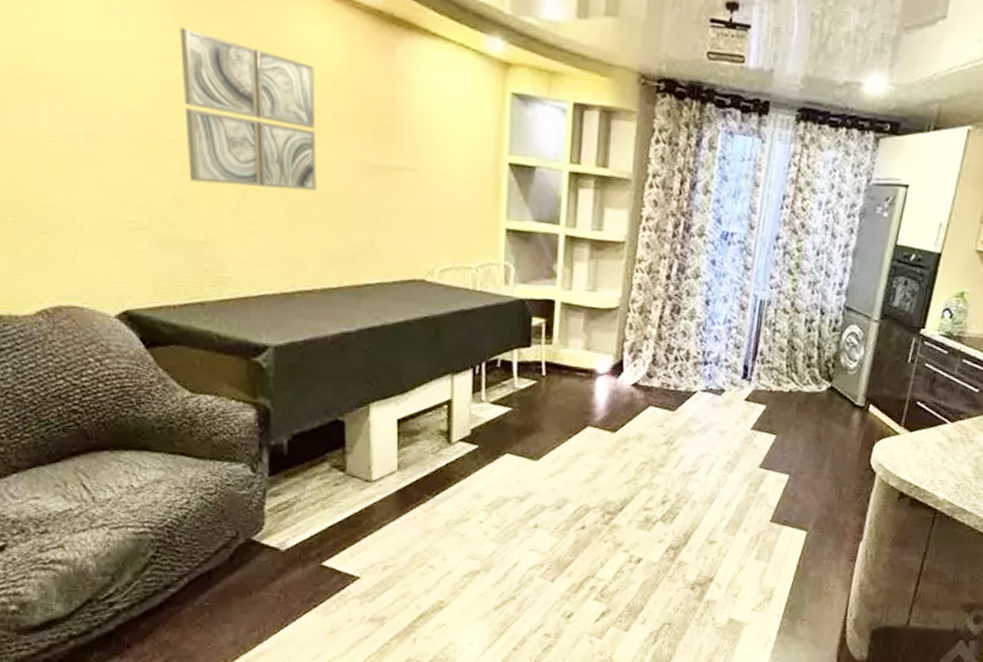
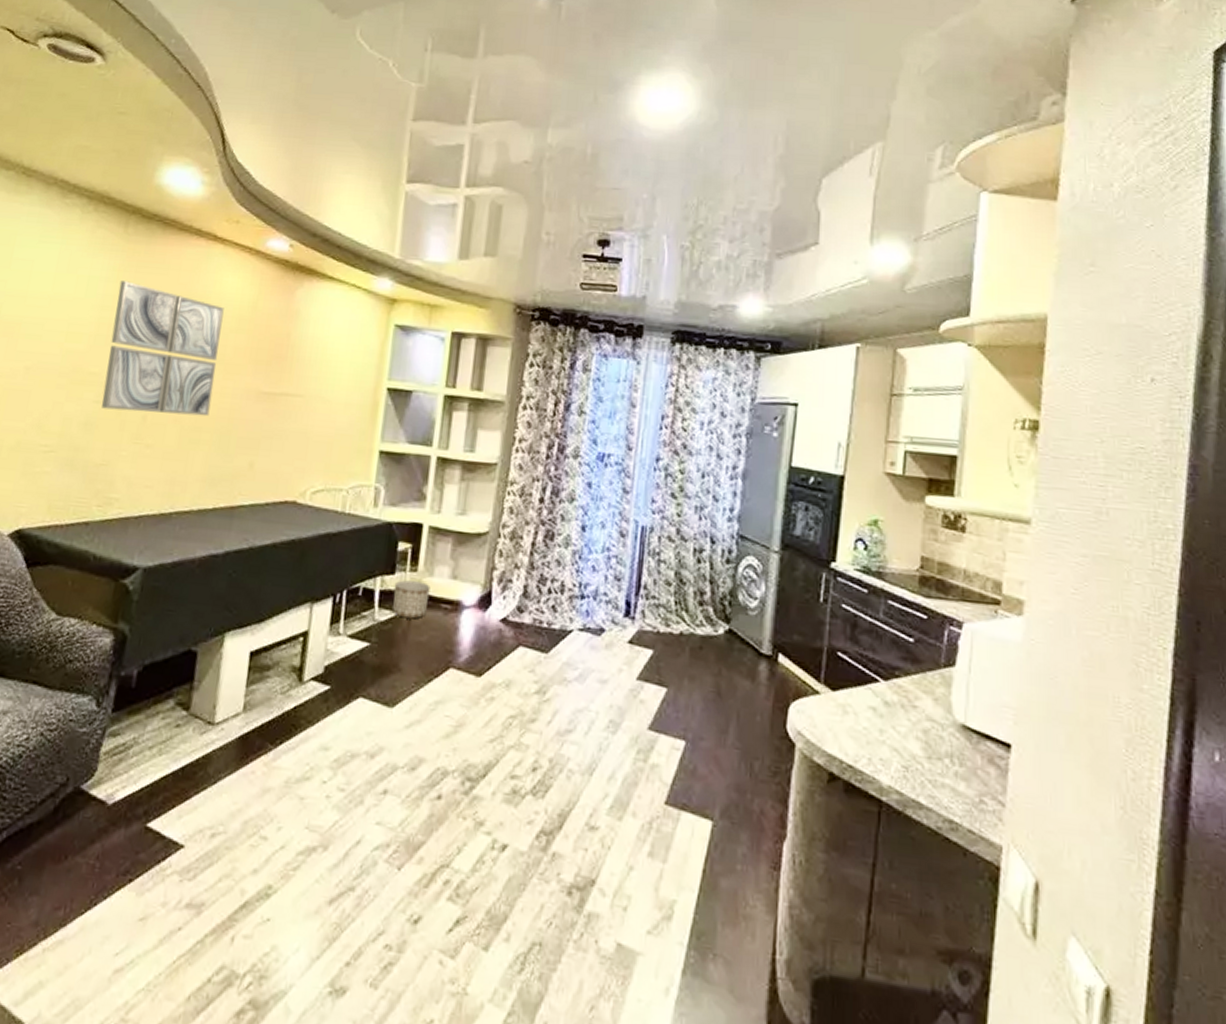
planter: none [530,352,566,387] -> present [393,580,431,620]

